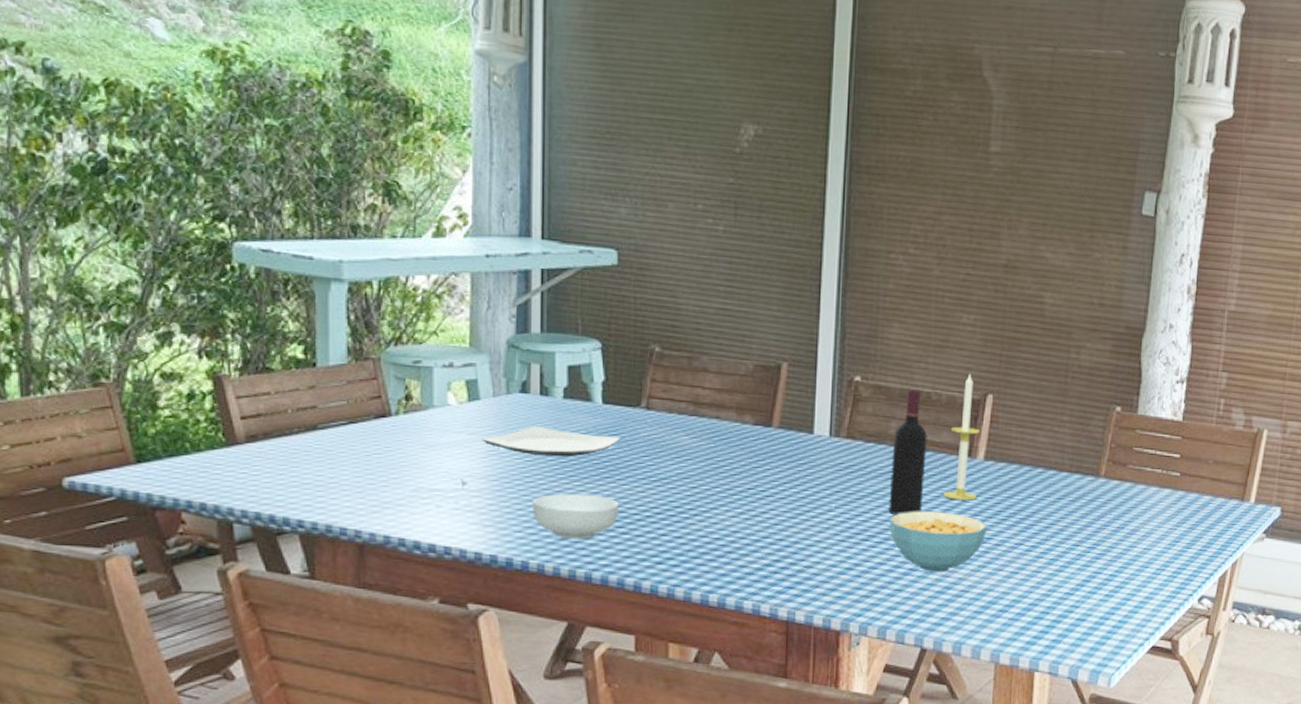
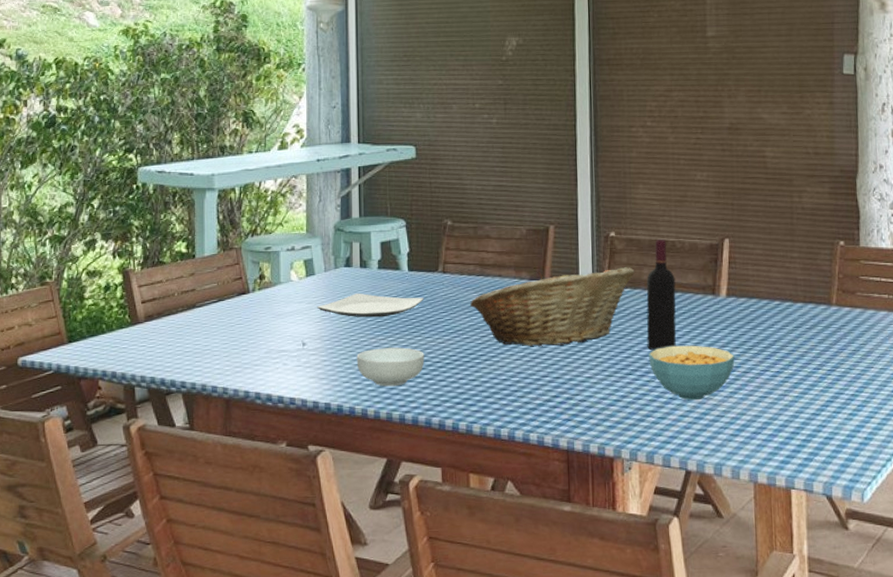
fruit basket: none [678,415,881,503] -> present [469,266,635,346]
candle: present [943,373,981,501] -> none [694,222,723,334]

